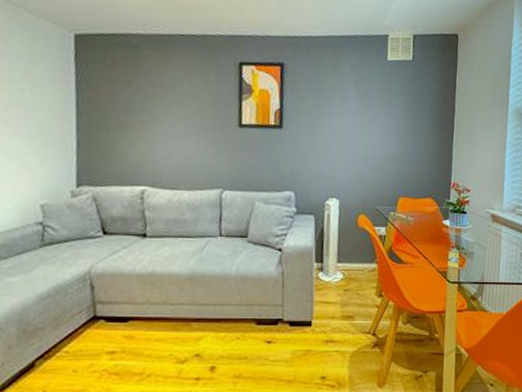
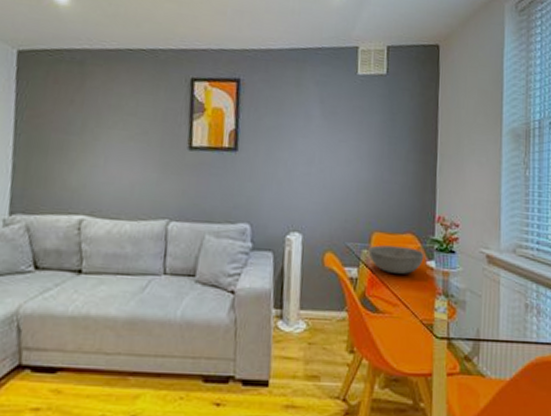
bowl: none [395,208,441,231] -> present [368,245,424,274]

